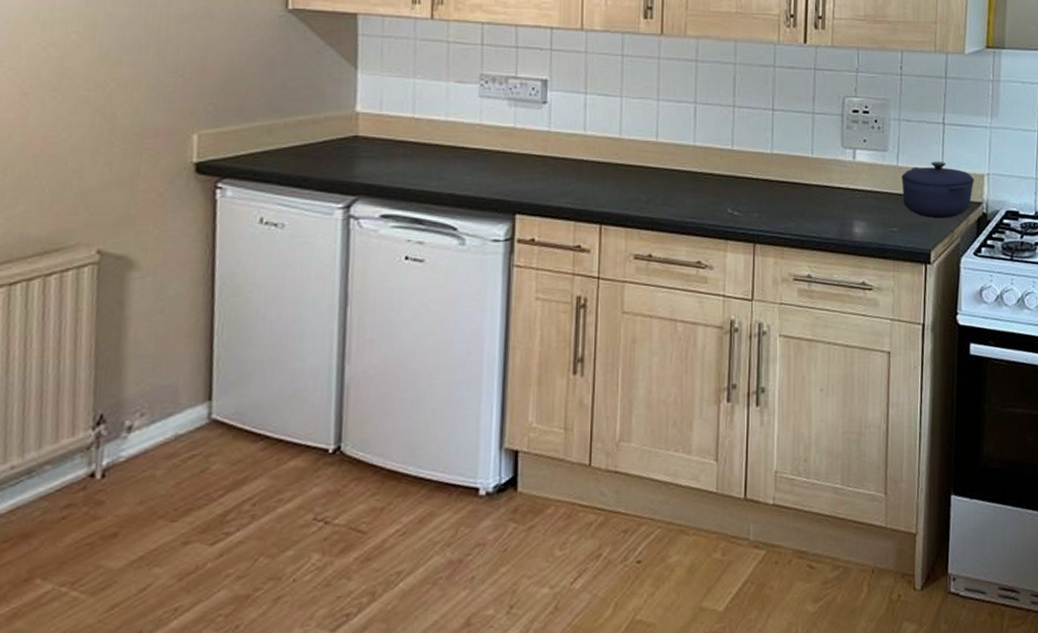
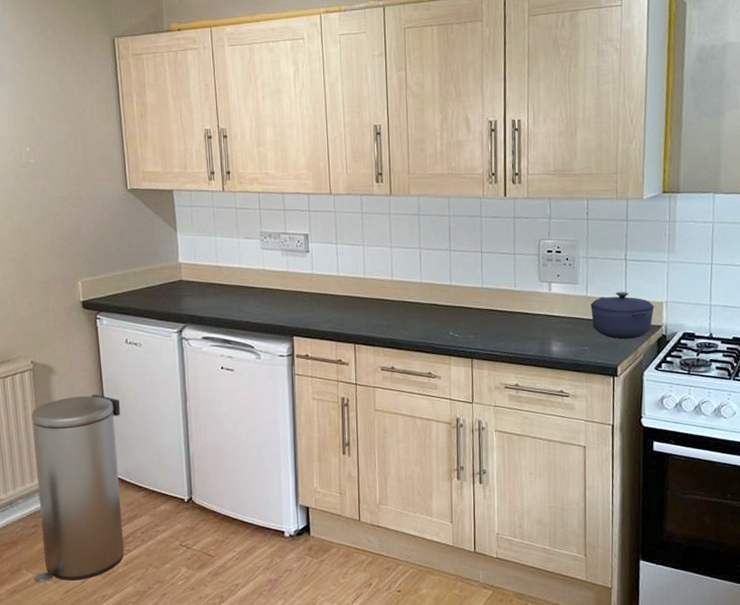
pedal bin: none [52,298,240,598] -> present [31,394,124,583]

